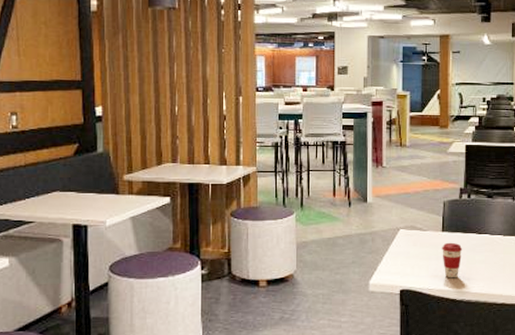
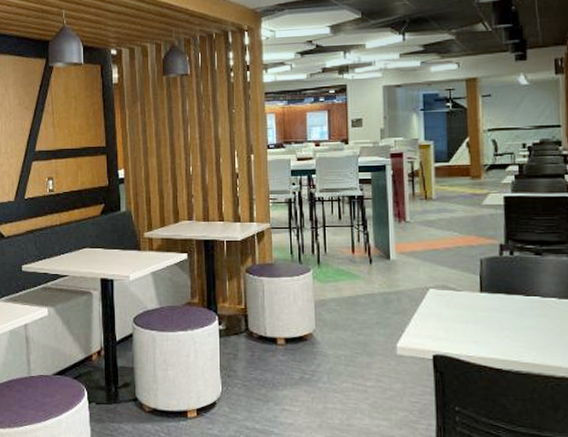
coffee cup: present [442,242,463,279] -> none [481,304,507,345]

